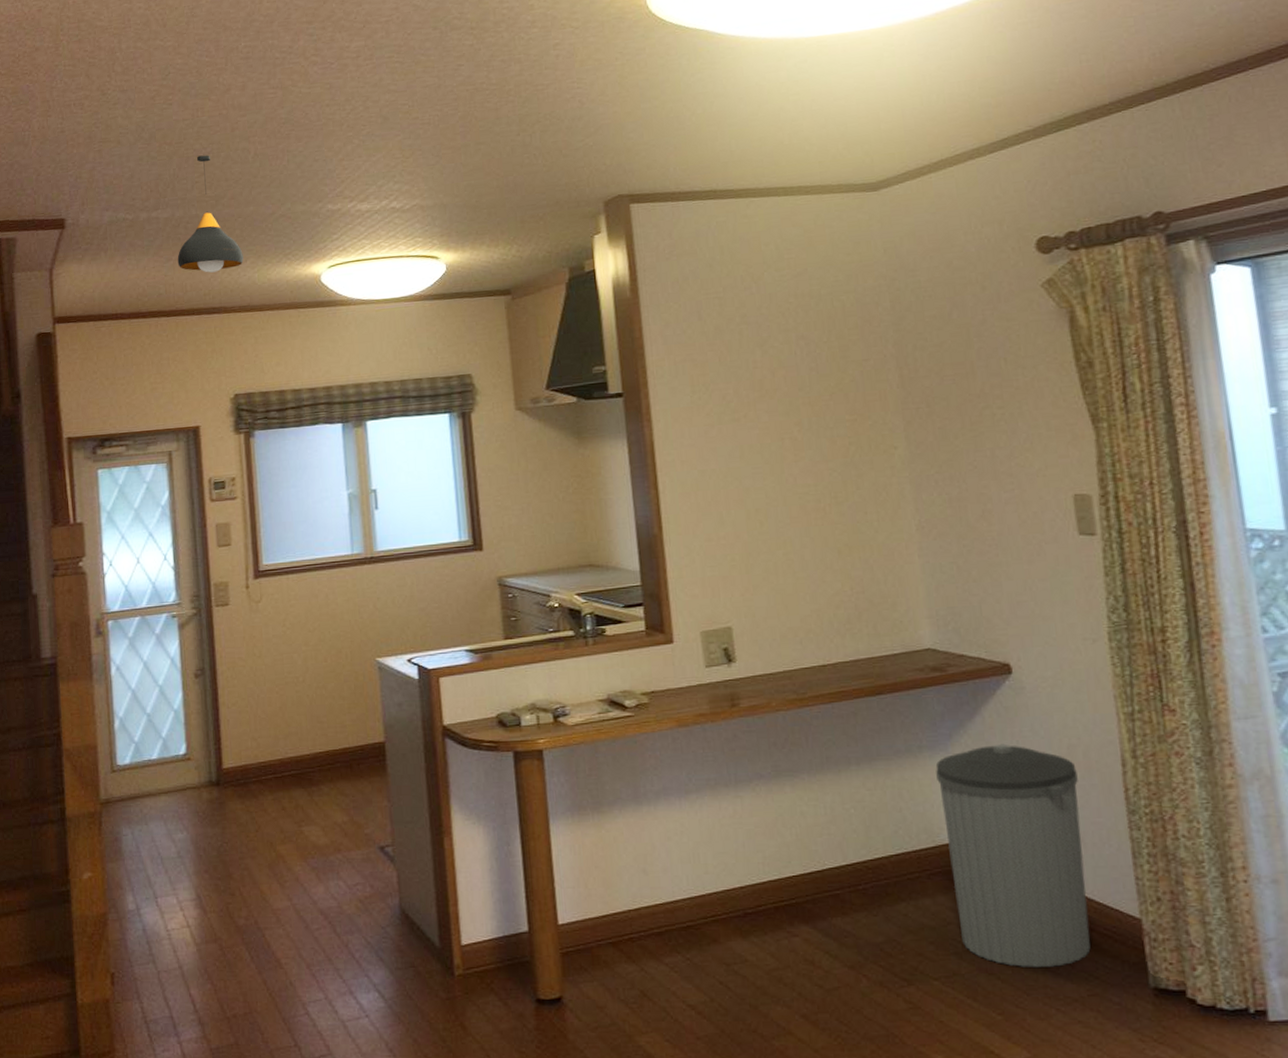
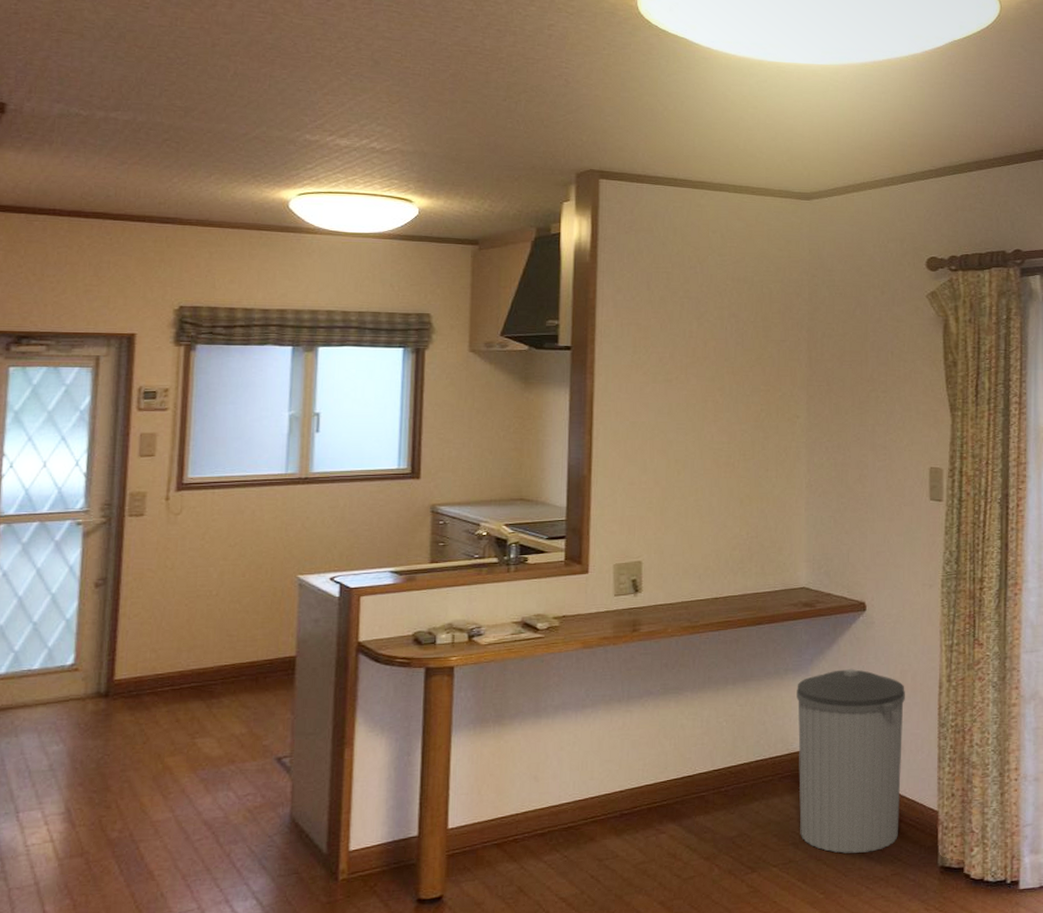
pendant light: present [177,155,244,273] -> none [133,64,208,183]

